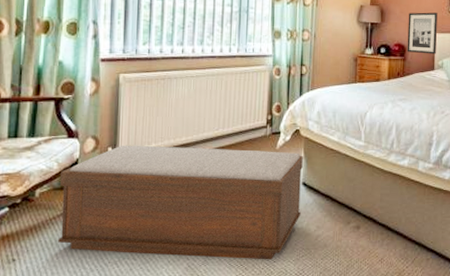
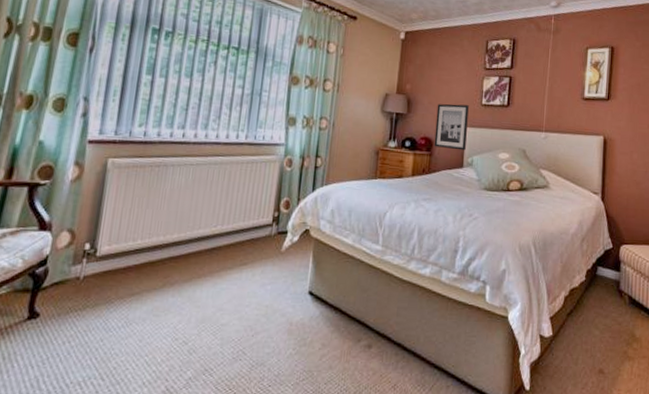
bench: present [58,145,303,260] -> none [12,240,312,384]

